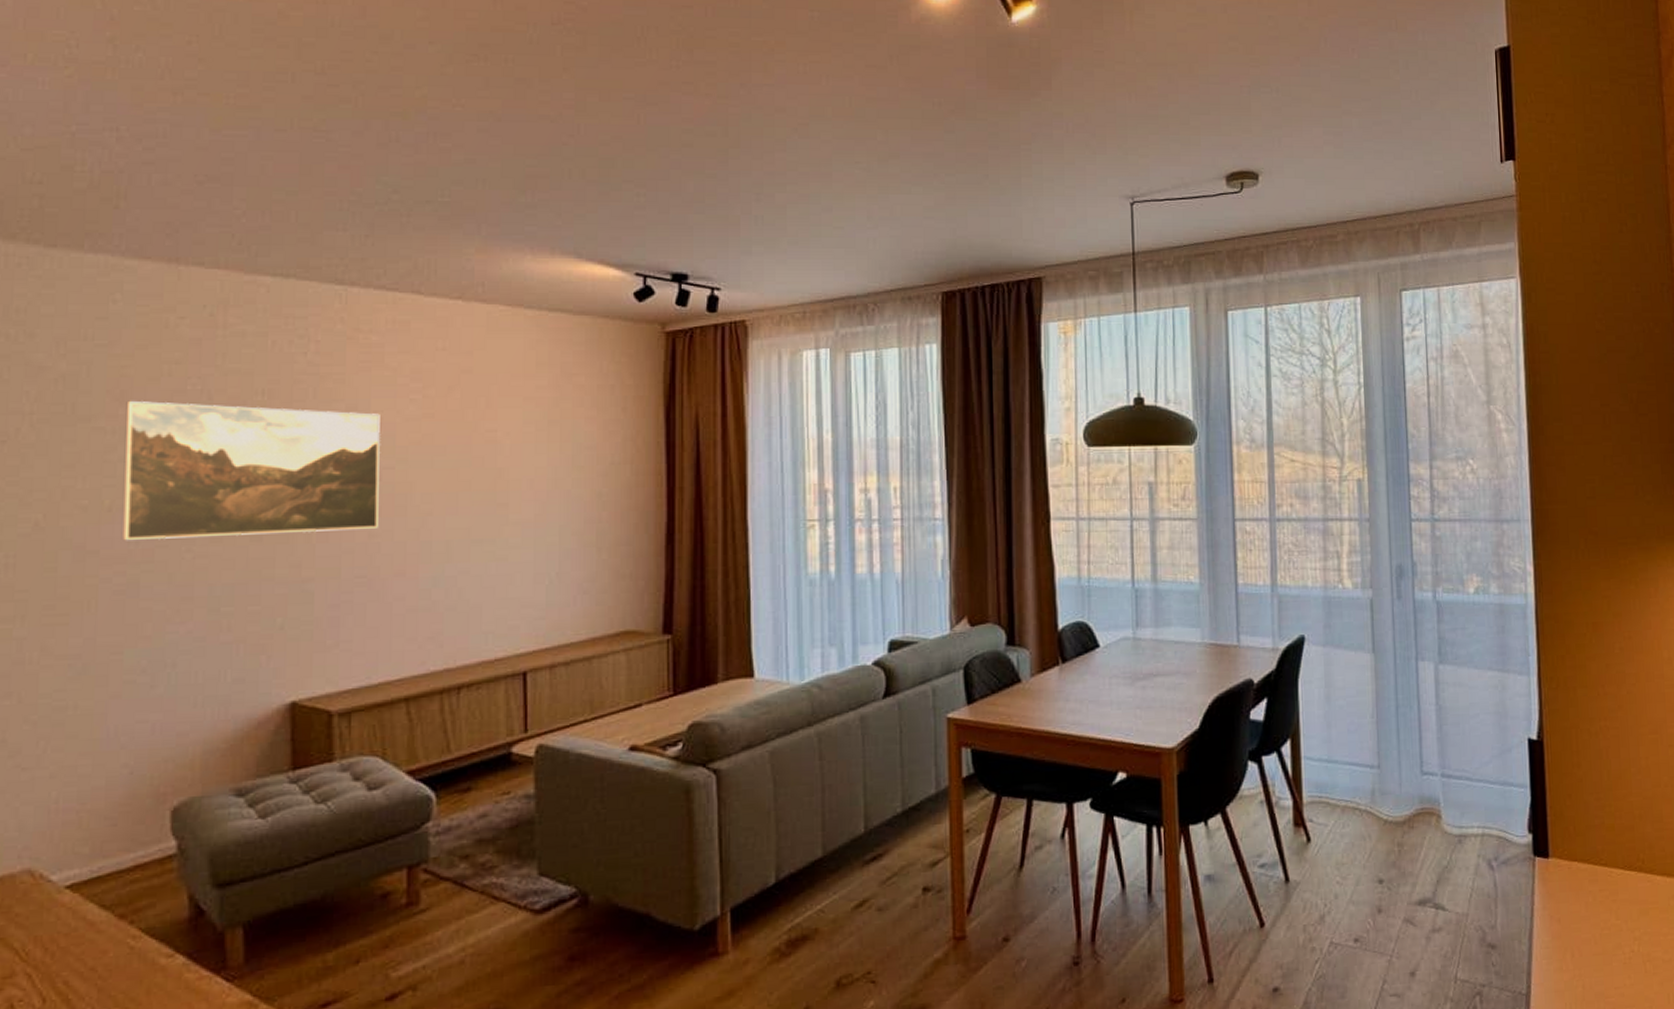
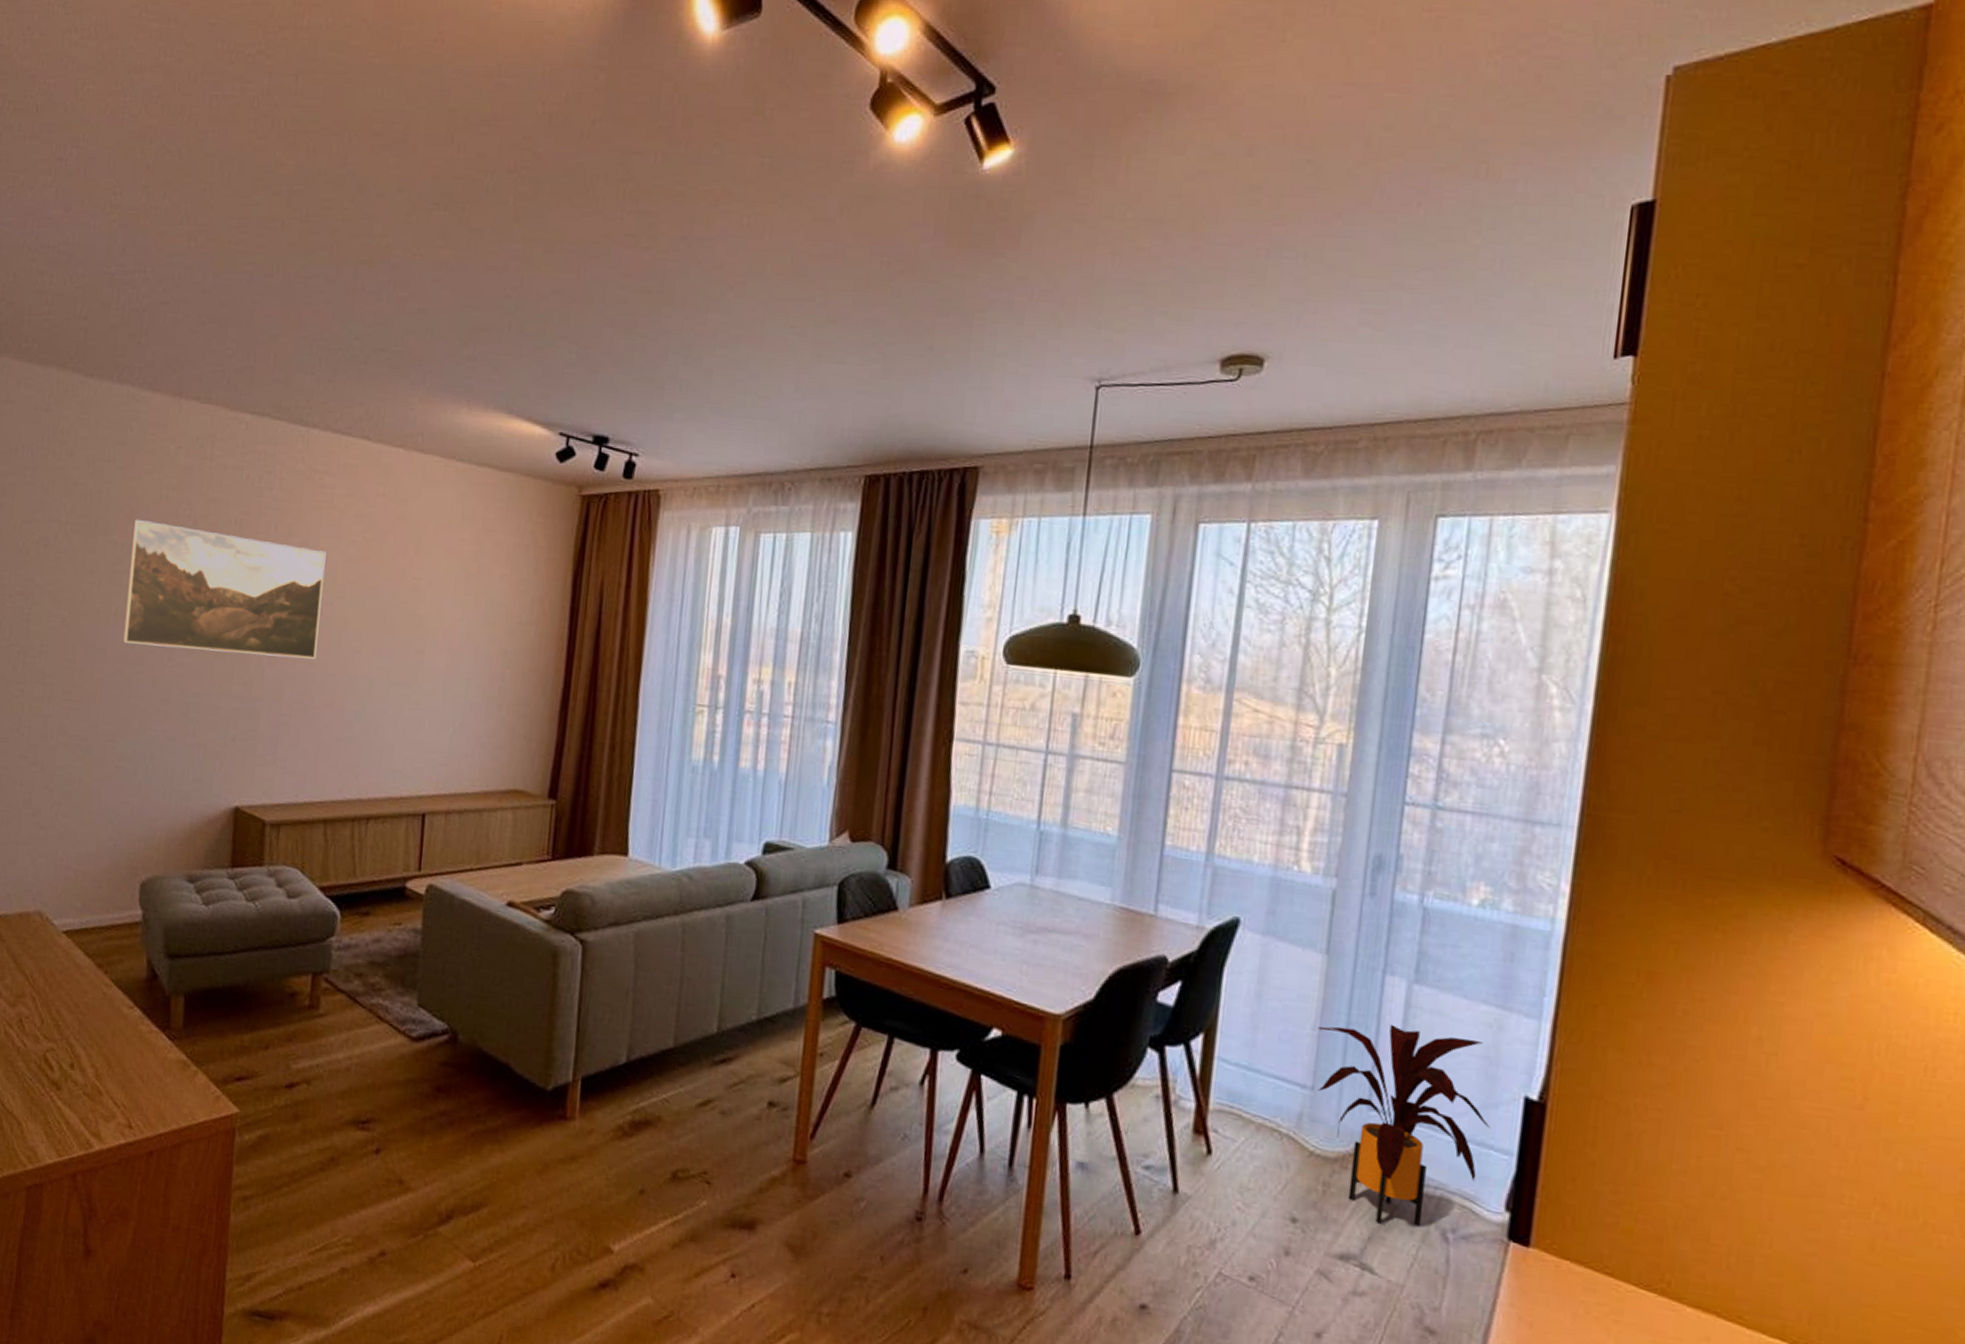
house plant: none [1375,700,1509,867] -> present [1317,1024,1491,1227]

